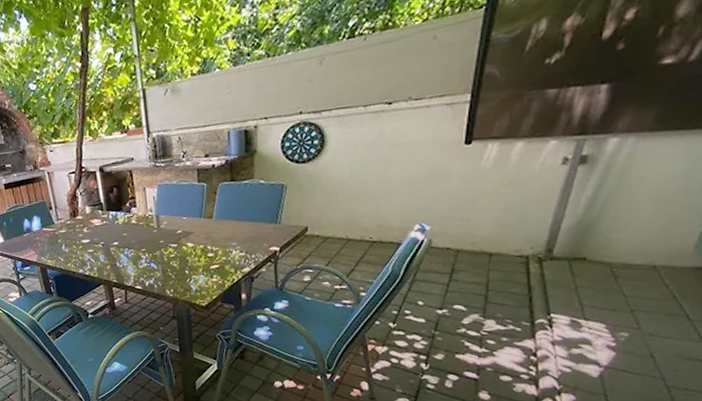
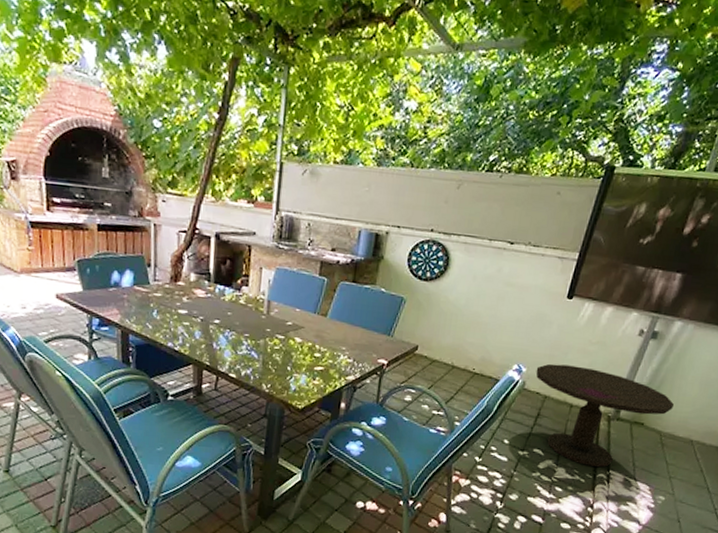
side table: none [442,211,624,314] -> present [536,363,675,468]

